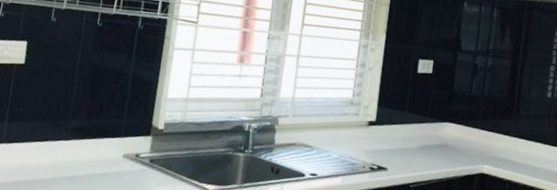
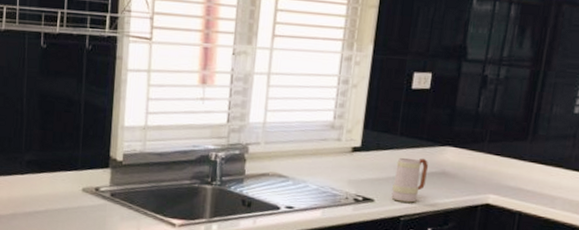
mug: none [402,131,433,172] -> present [391,157,429,203]

